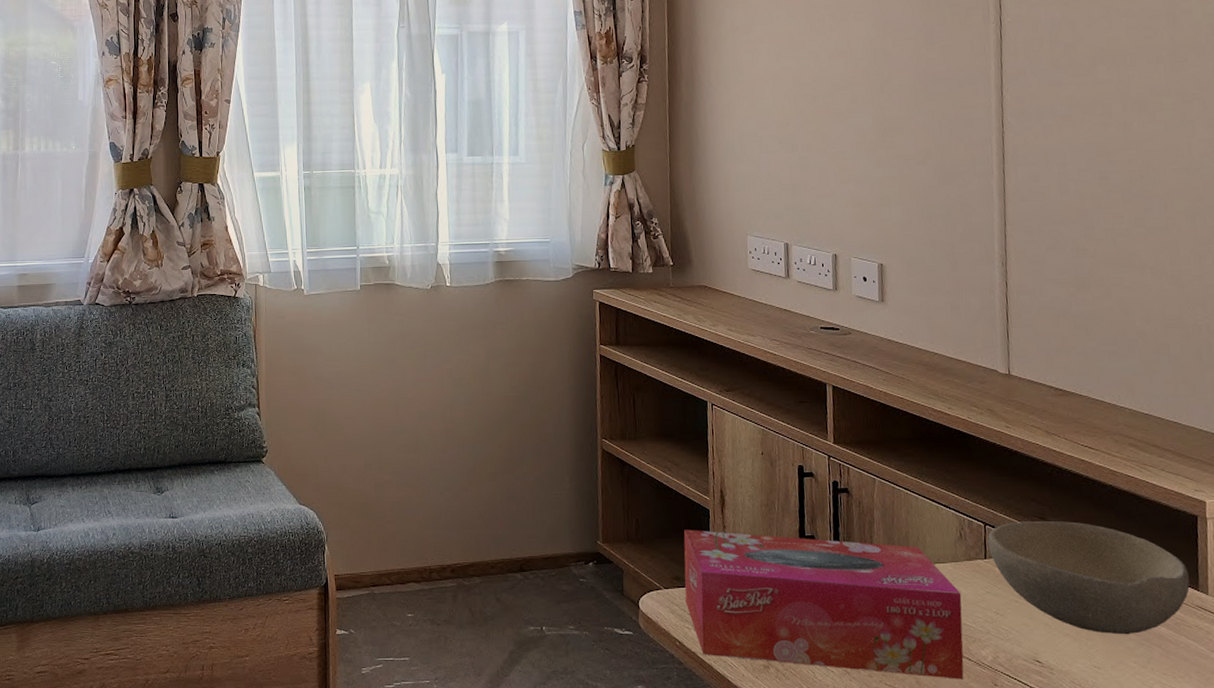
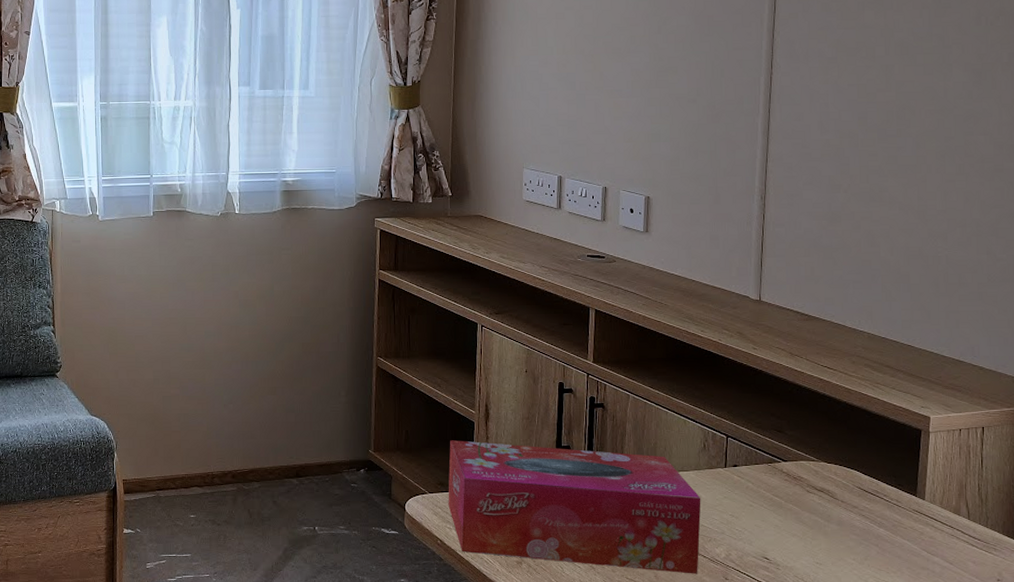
bowl: present [988,521,1190,635] -> none [729,434,909,535]

